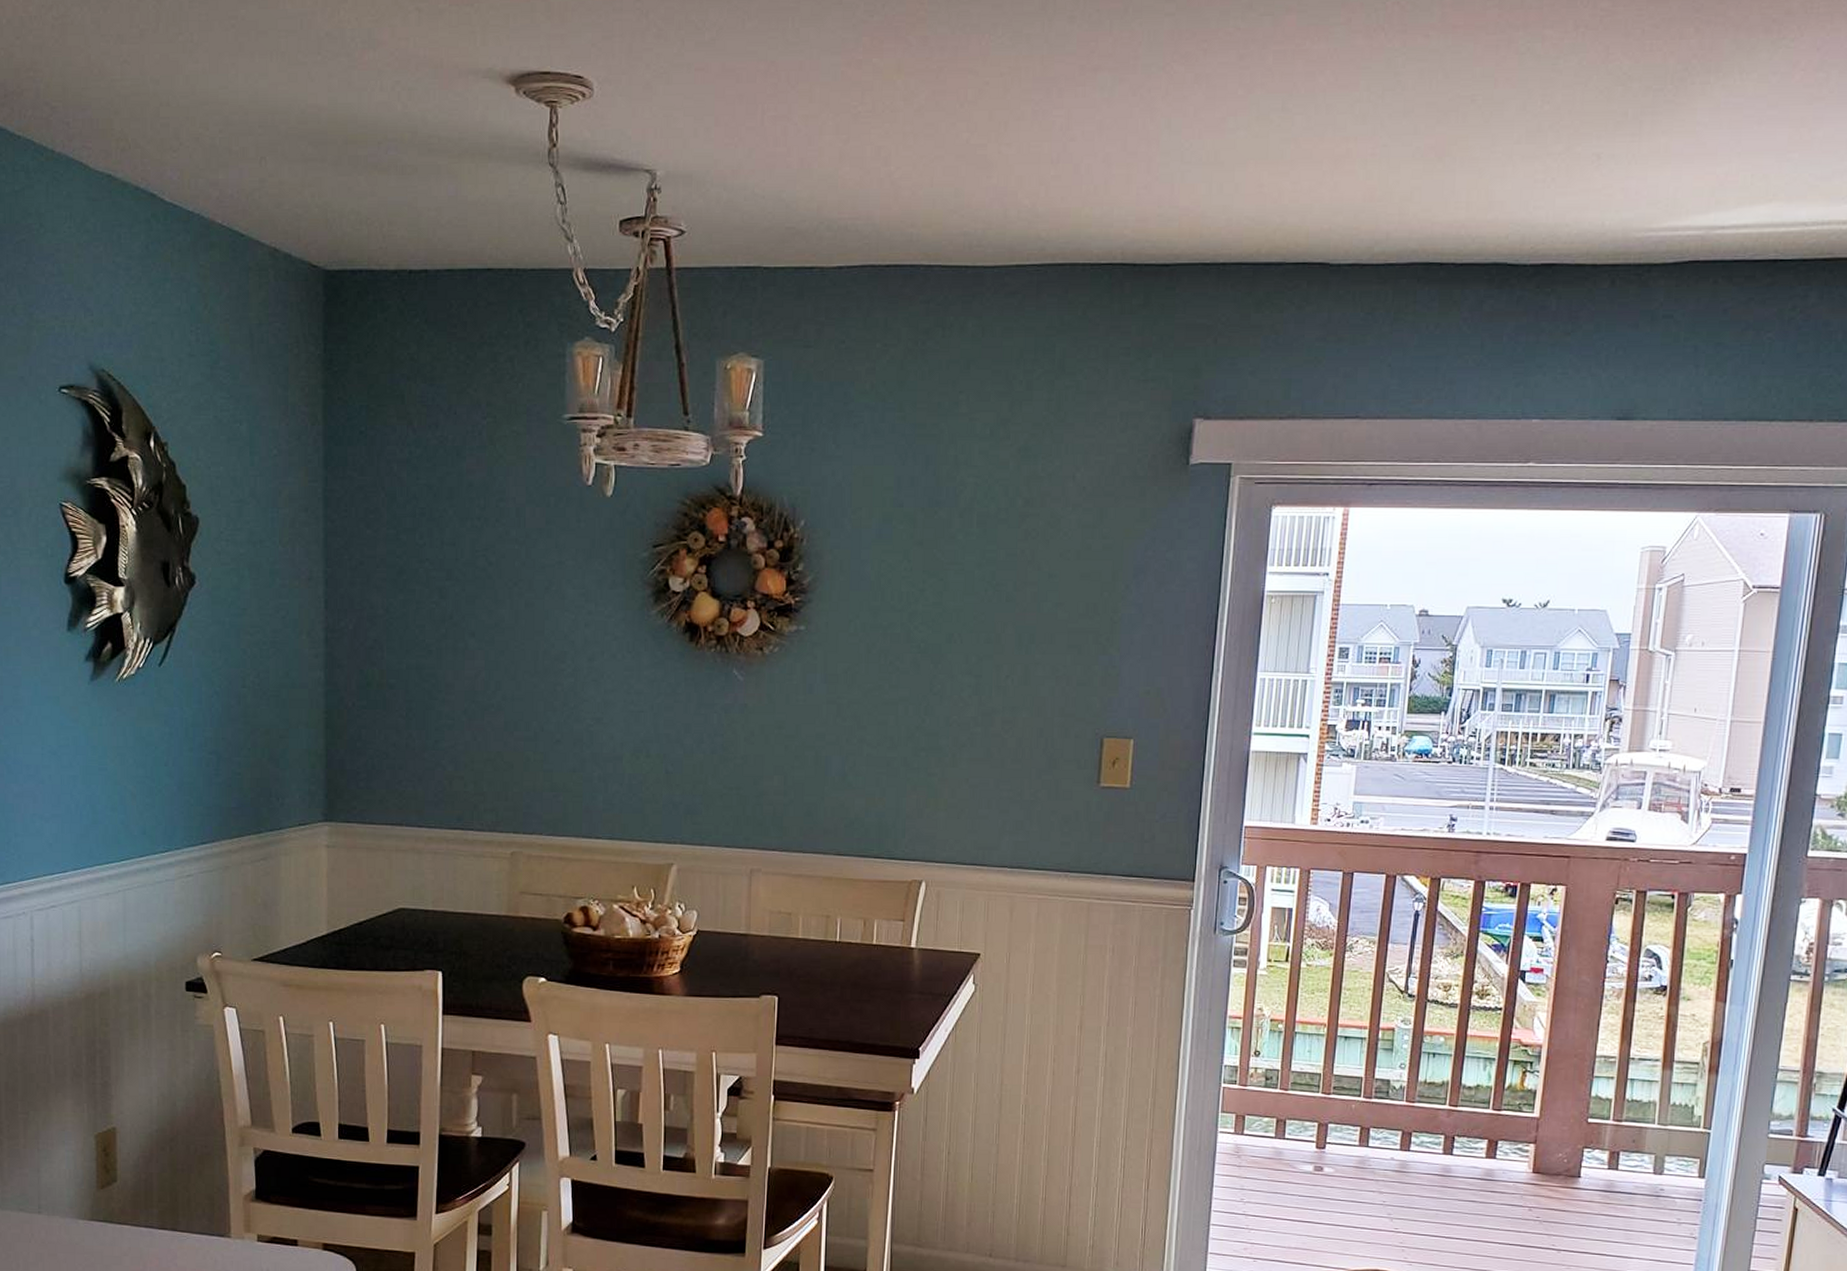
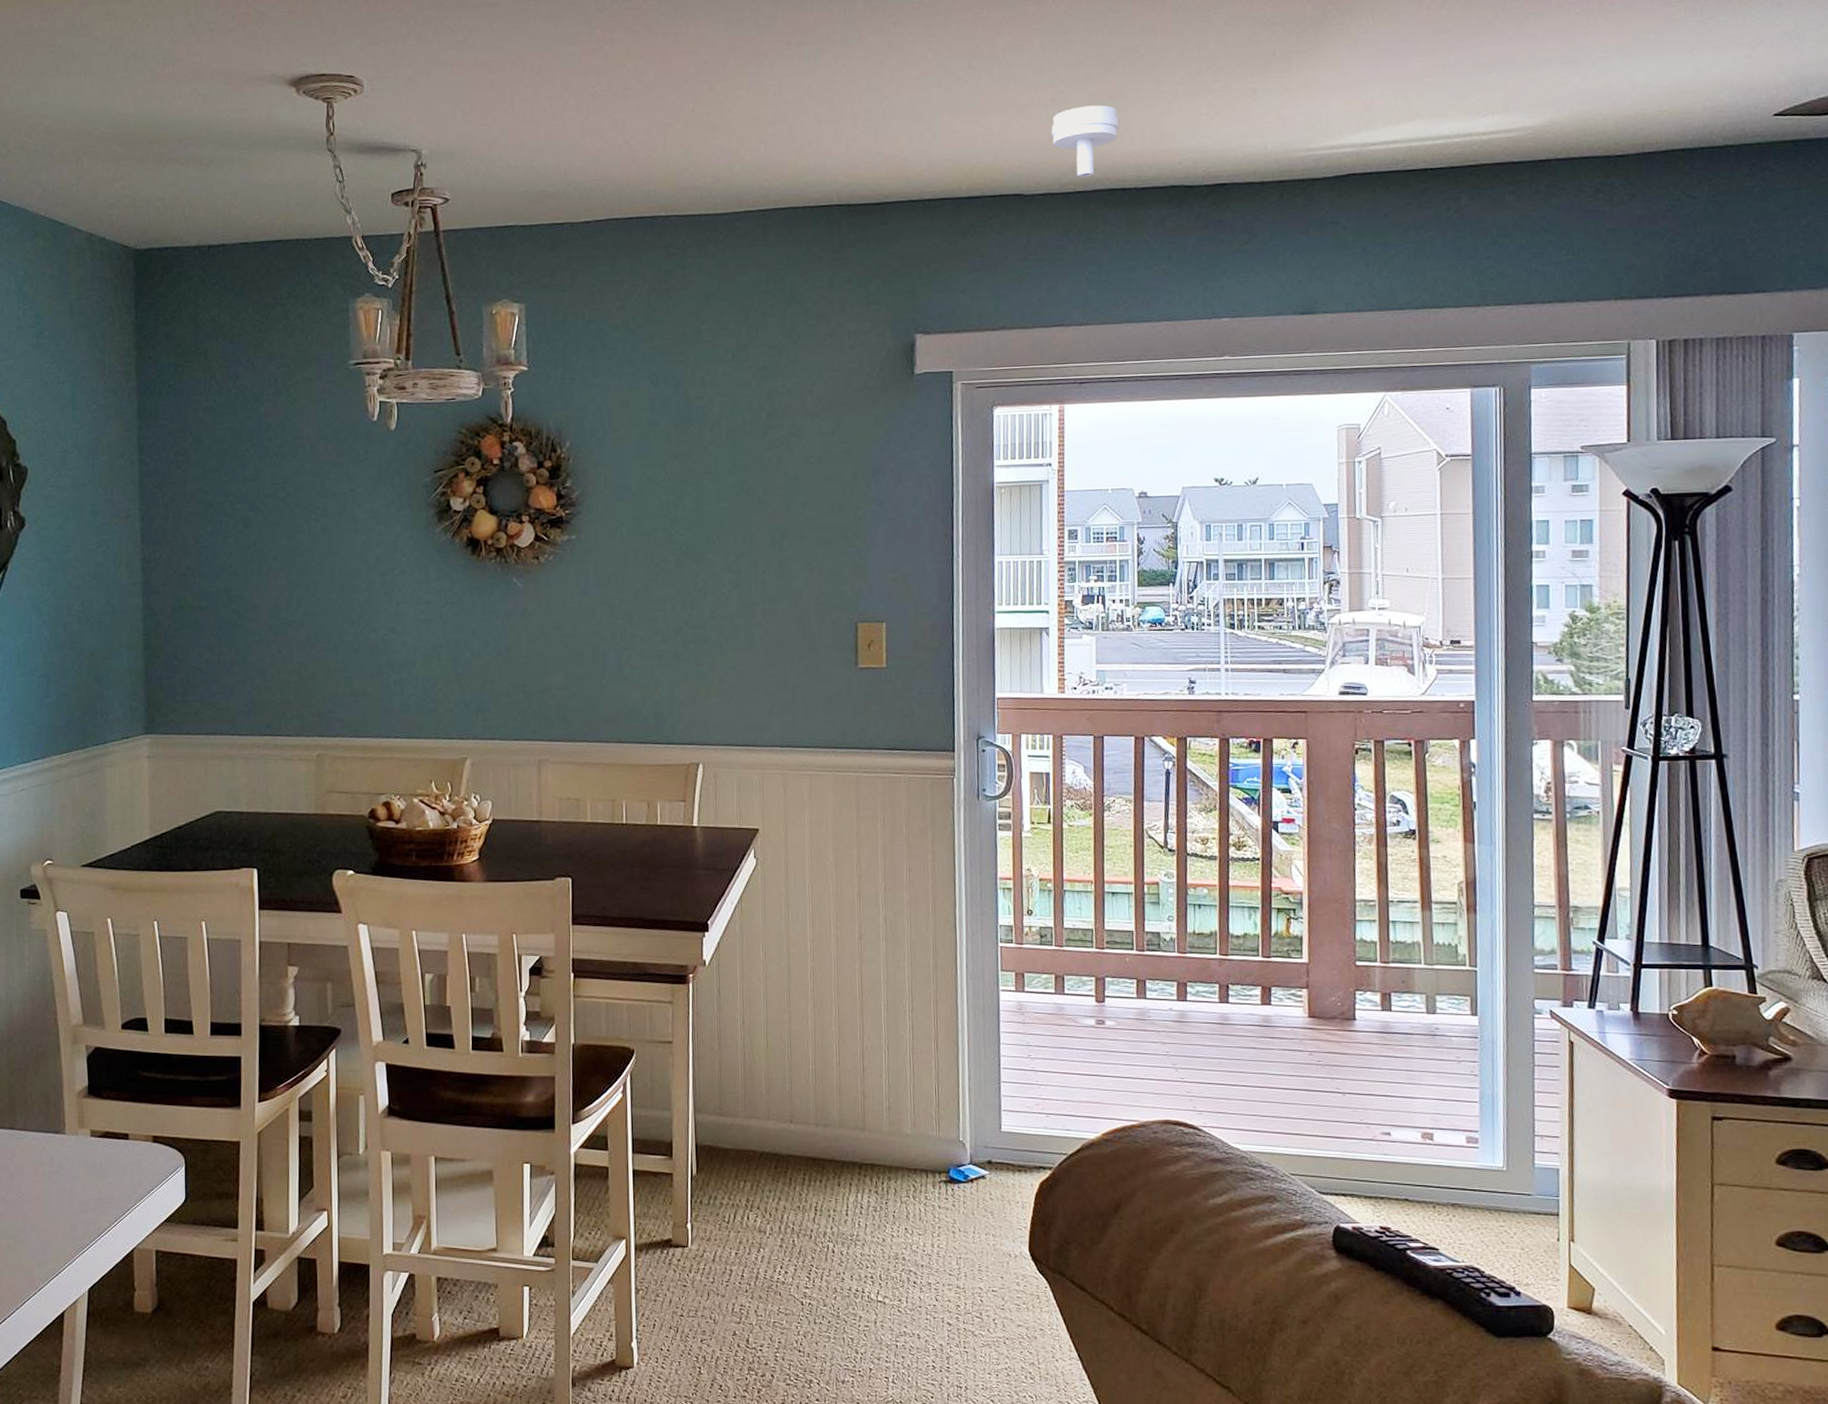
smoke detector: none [1367,163,1444,248] -> present [1051,105,1119,178]

